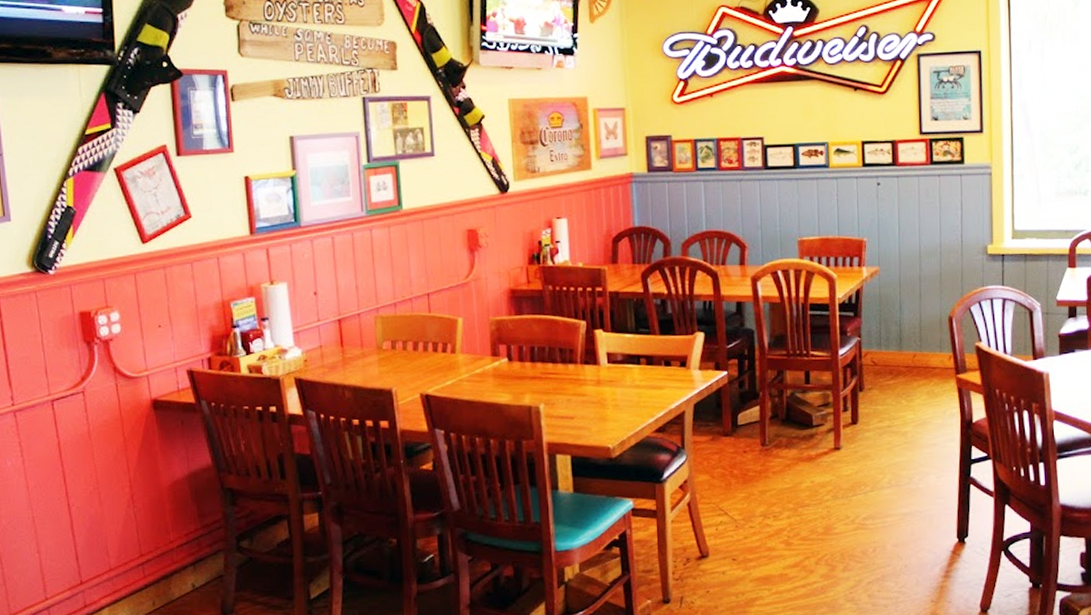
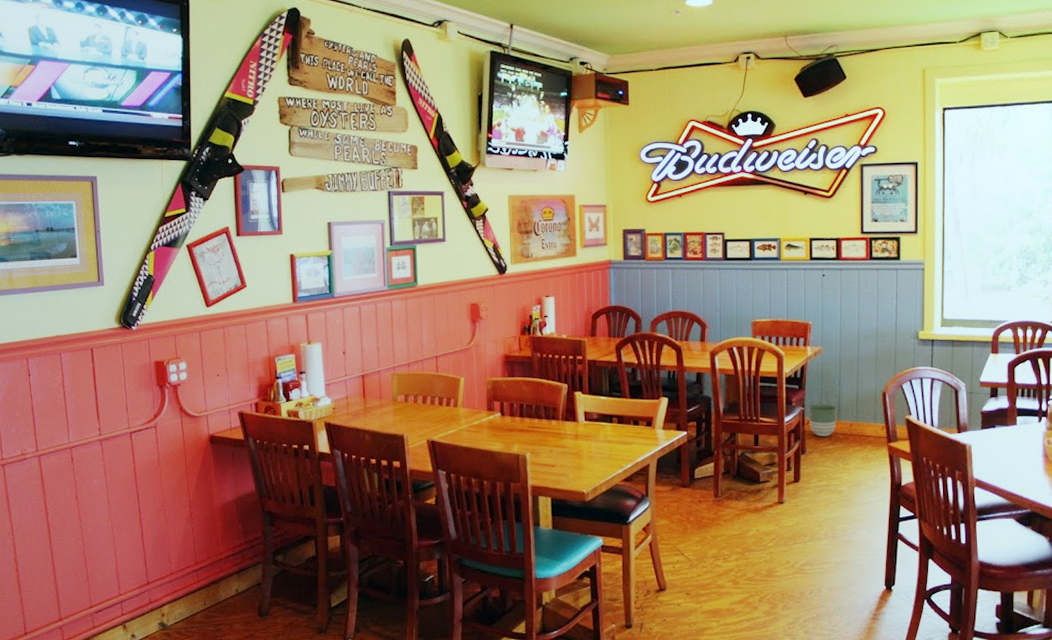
planter: none [865,333,898,371] -> present [808,405,837,437]

